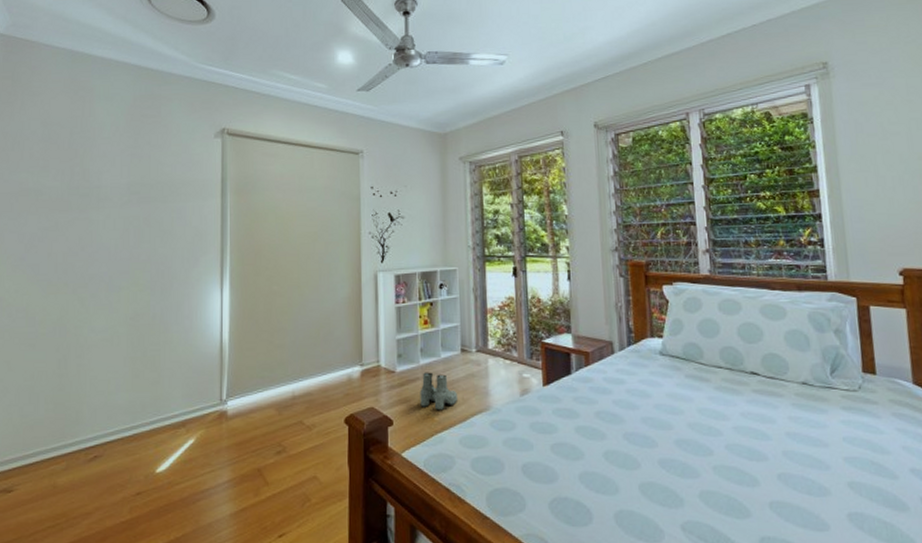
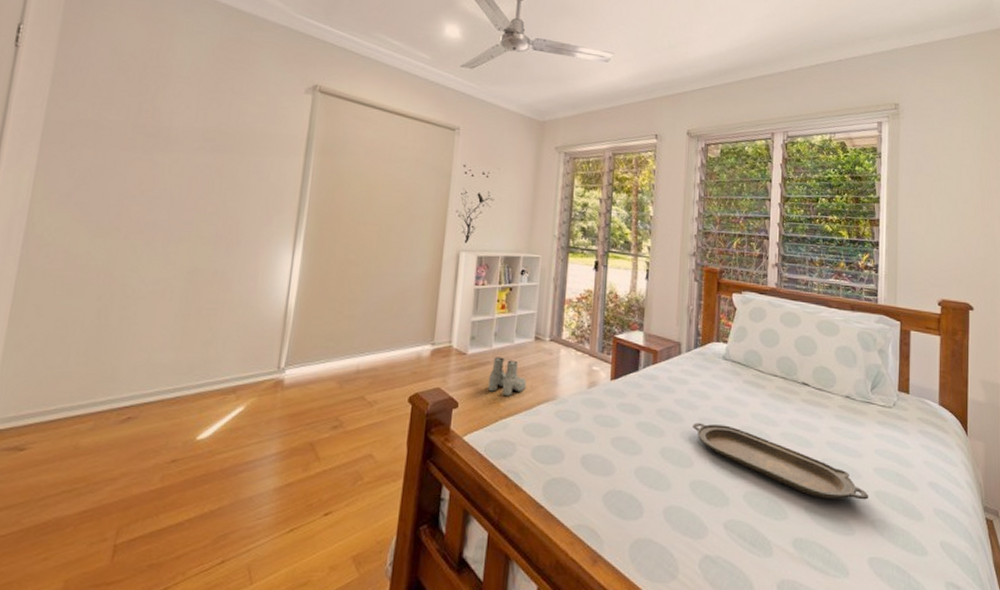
serving tray: none [635,422,842,494] -> present [693,422,869,500]

